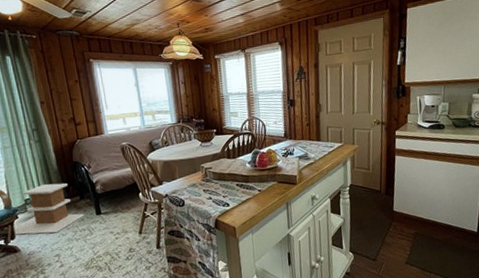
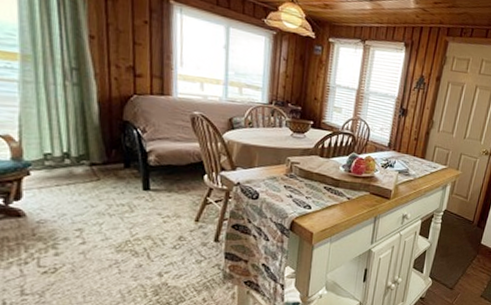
side table: present [14,183,85,235] -> none [21,139,127,203]

